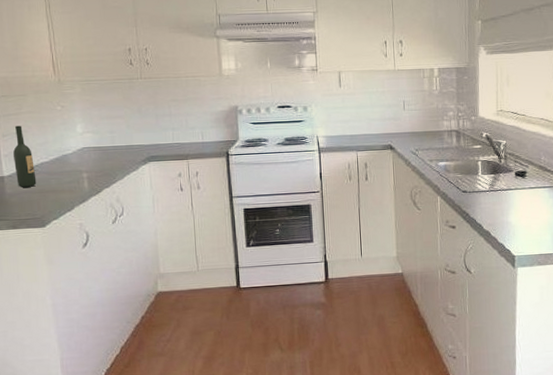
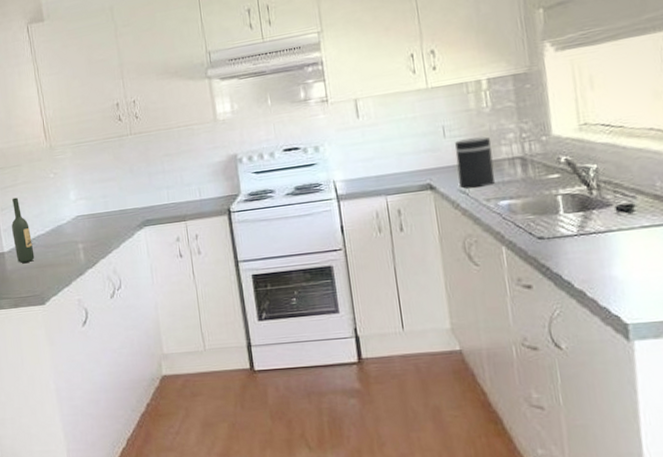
cylinder: none [411,112,437,151] -> present [455,136,495,188]

